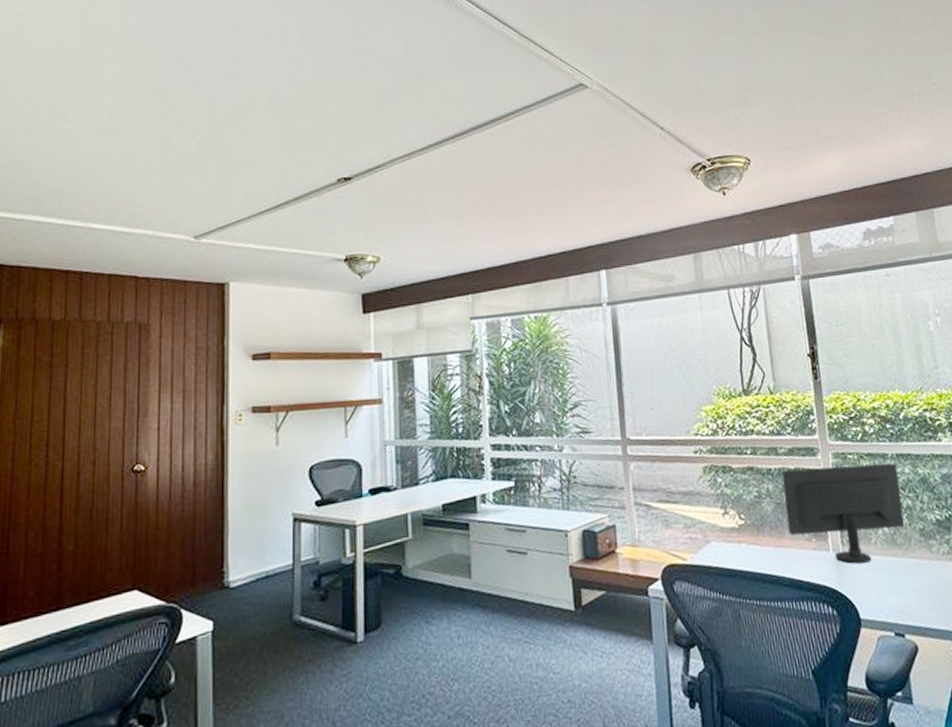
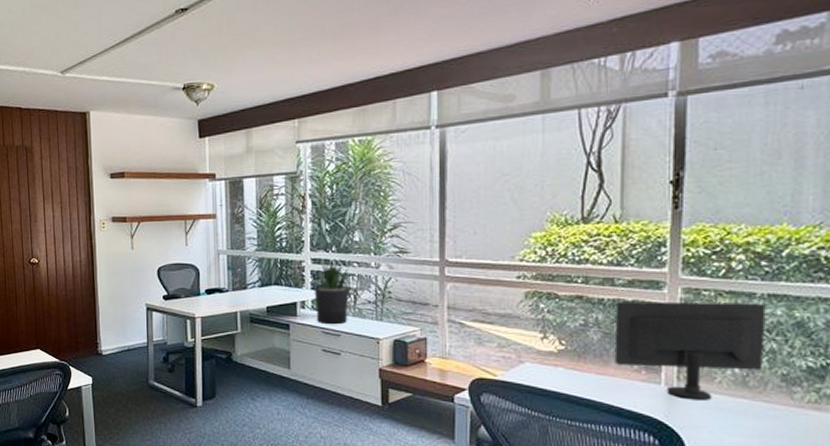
planter: none [494,443,534,519] -> present [314,258,351,323]

